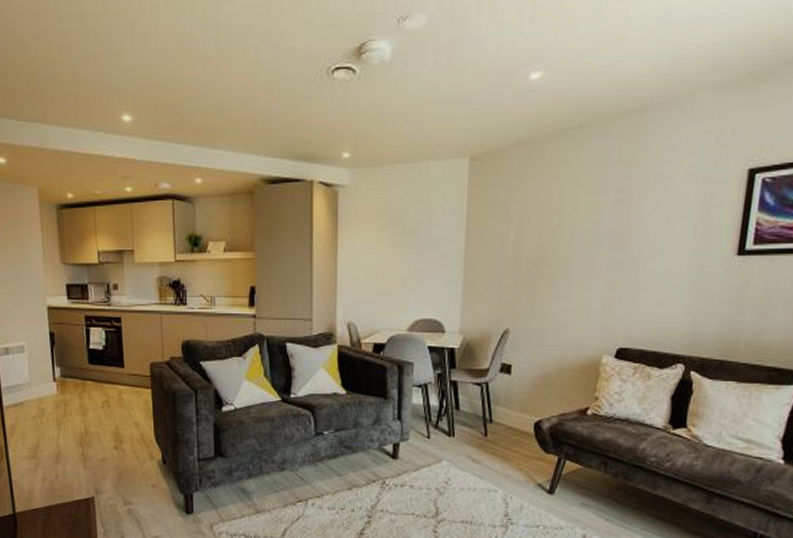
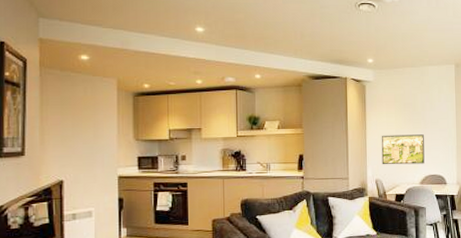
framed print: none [356,262,417,304] -> present [381,134,425,165]

